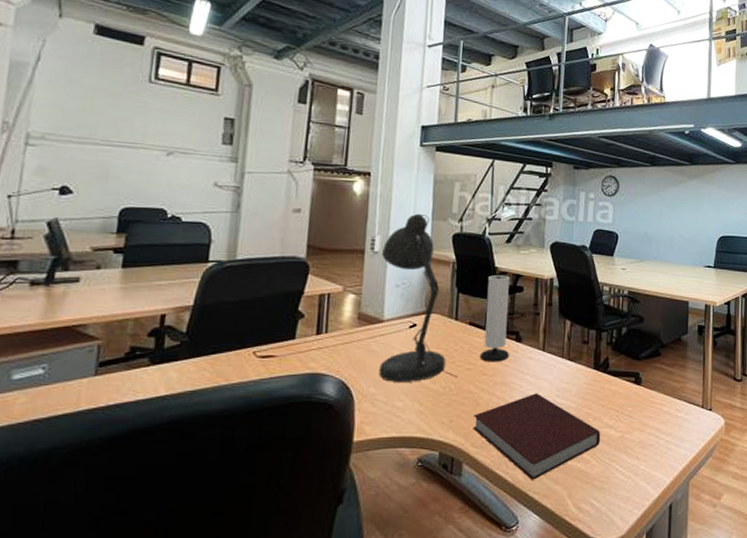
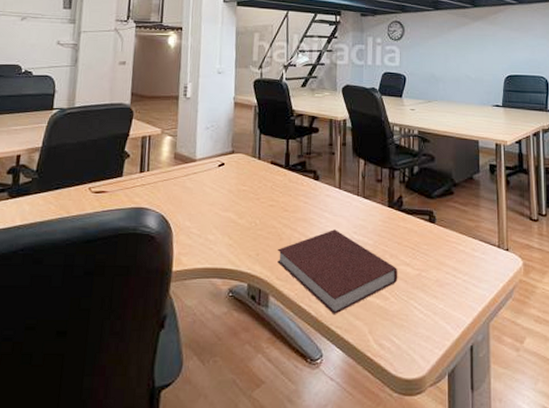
desk lamp: present [379,213,458,382] -> none [193,62,262,217]
speaker: present [480,274,510,362] -> none [282,117,308,199]

